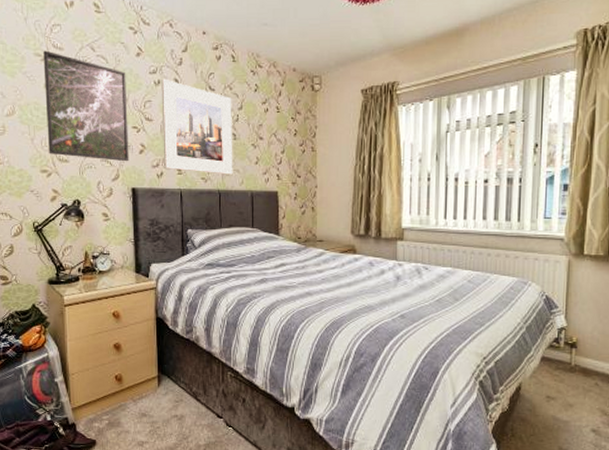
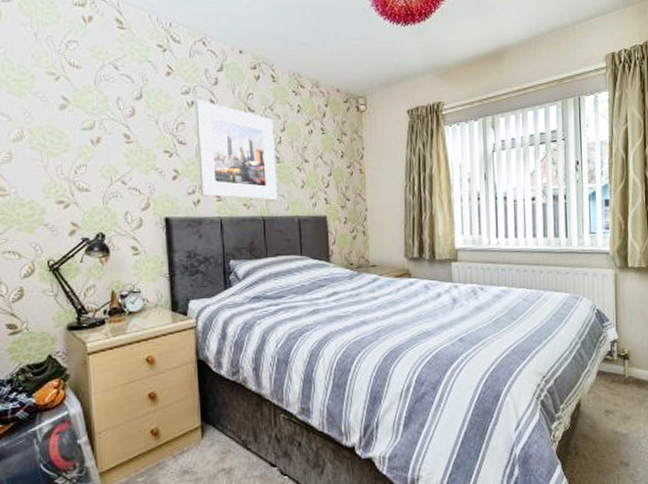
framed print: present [43,50,129,162] -> none [57,68,161,189]

